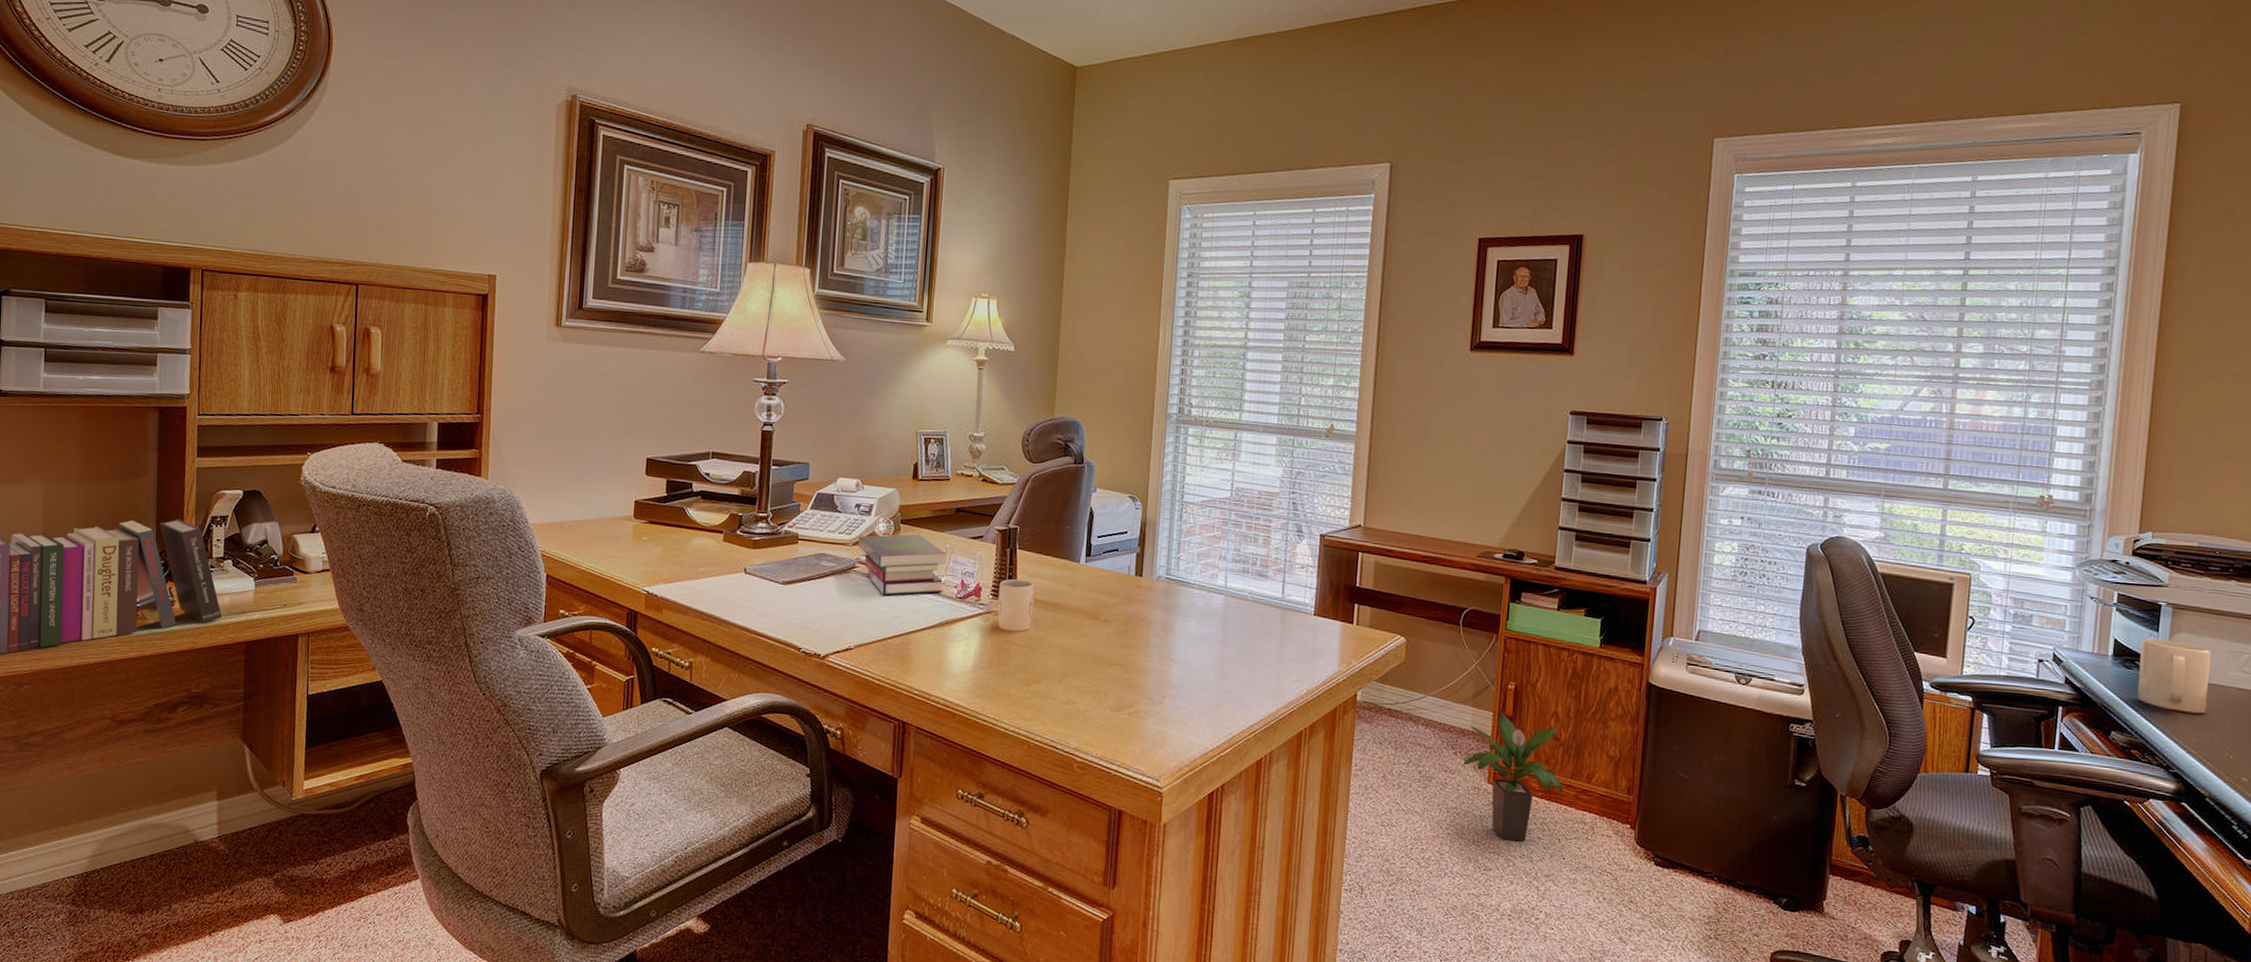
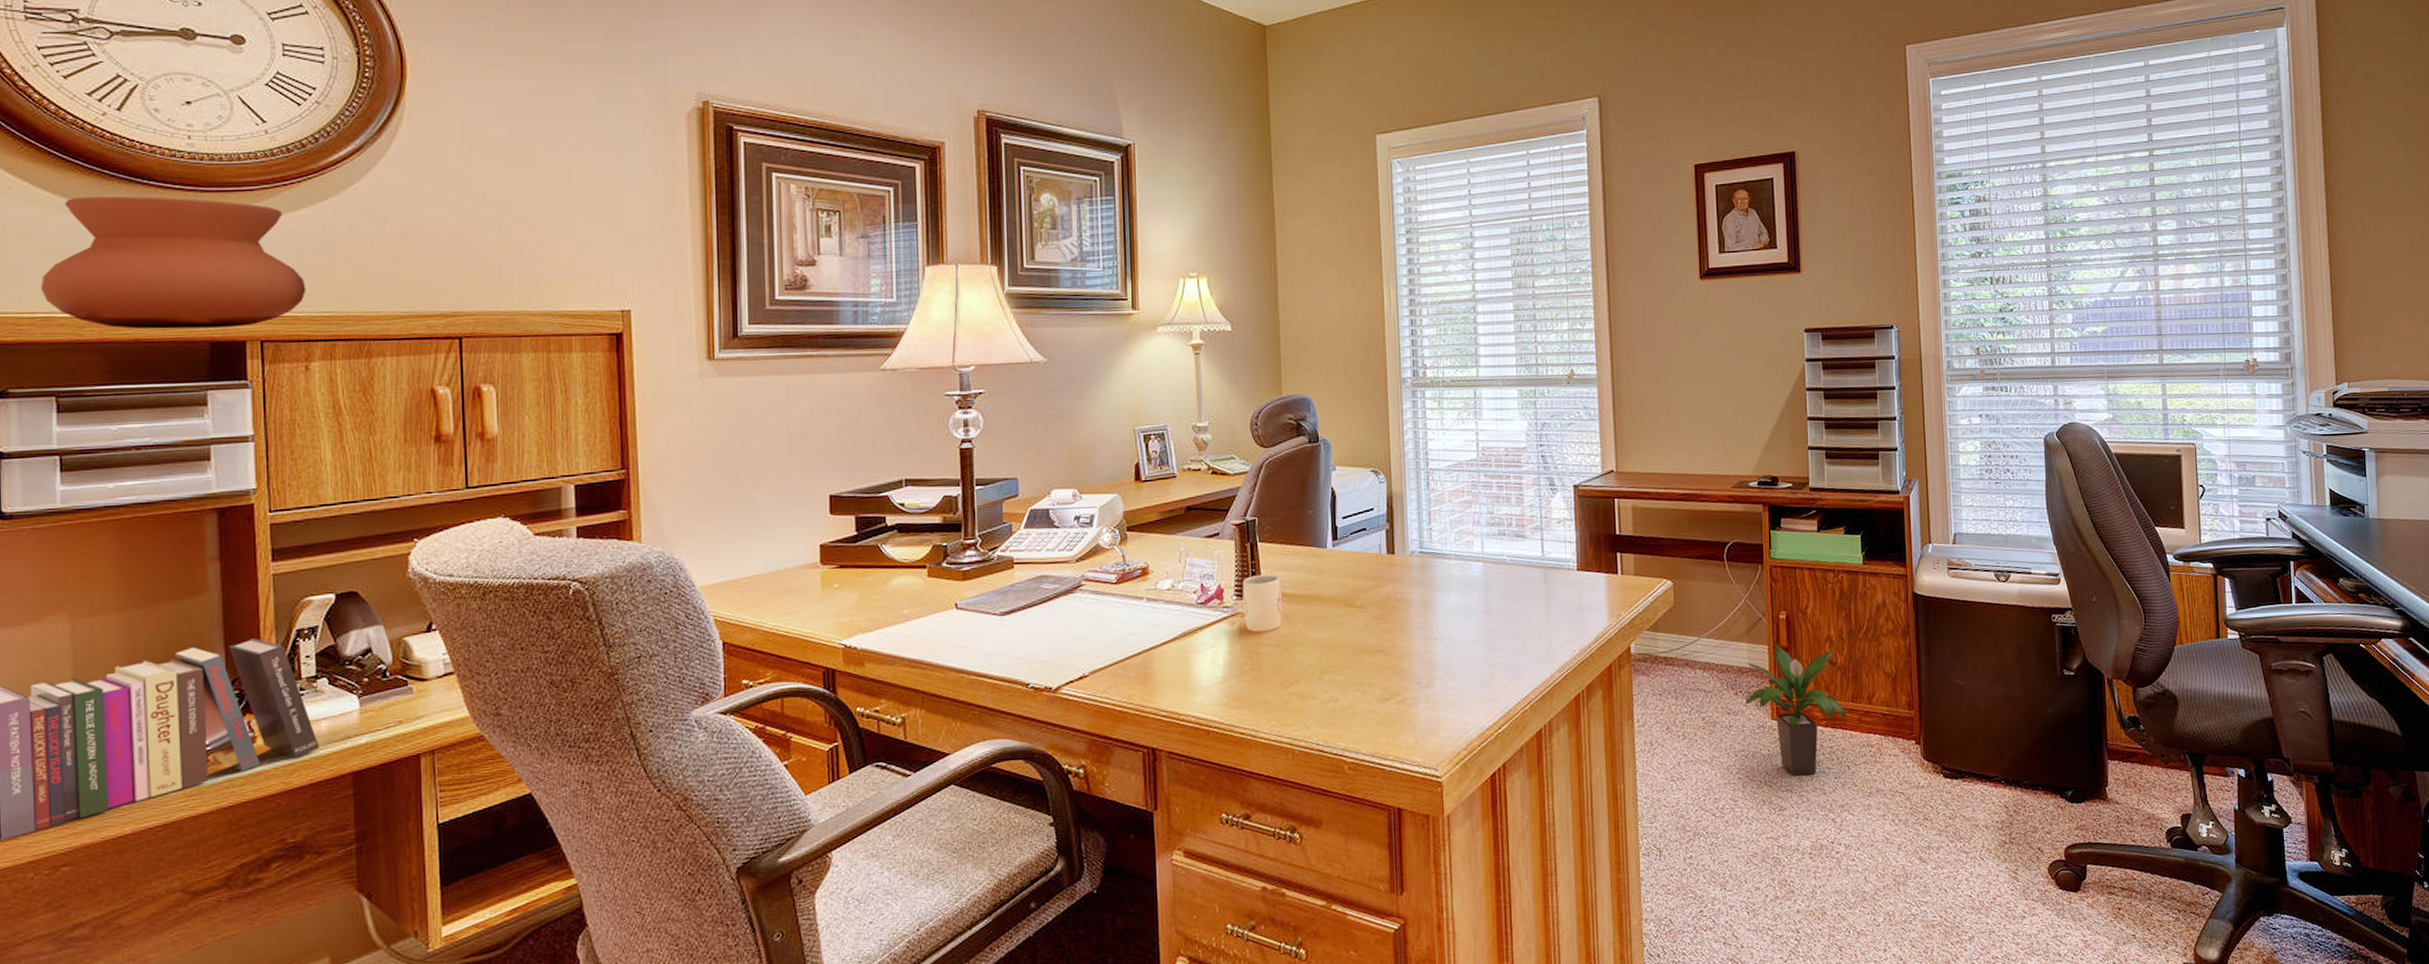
vase: none [40,133,240,256] -> present [41,196,306,330]
books: present [857,534,947,596] -> none [1081,540,1182,612]
mug: present [2137,638,2212,714] -> none [2353,483,2418,551]

